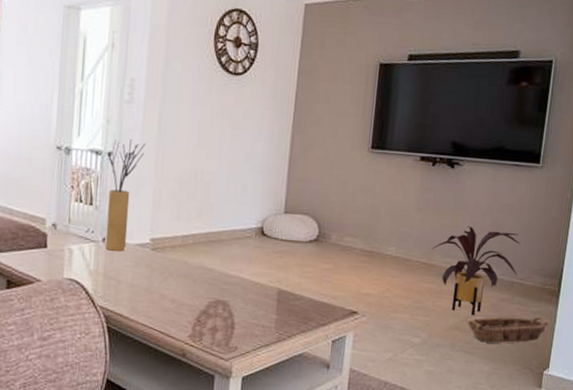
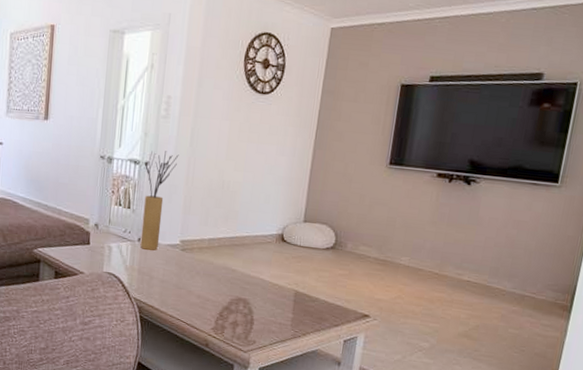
house plant: present [431,225,521,316] -> none [444,240,535,325]
basket: present [466,316,549,343] -> none [475,327,559,353]

